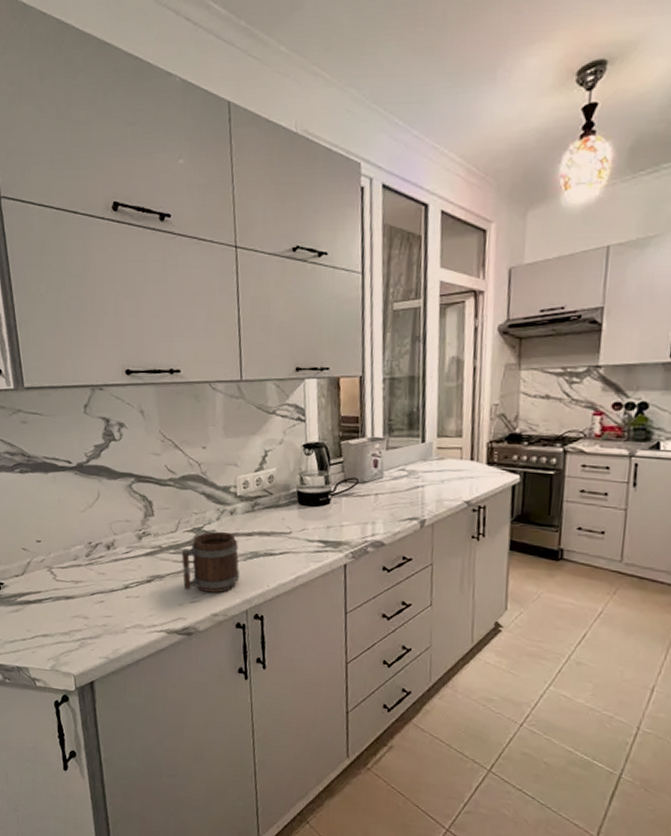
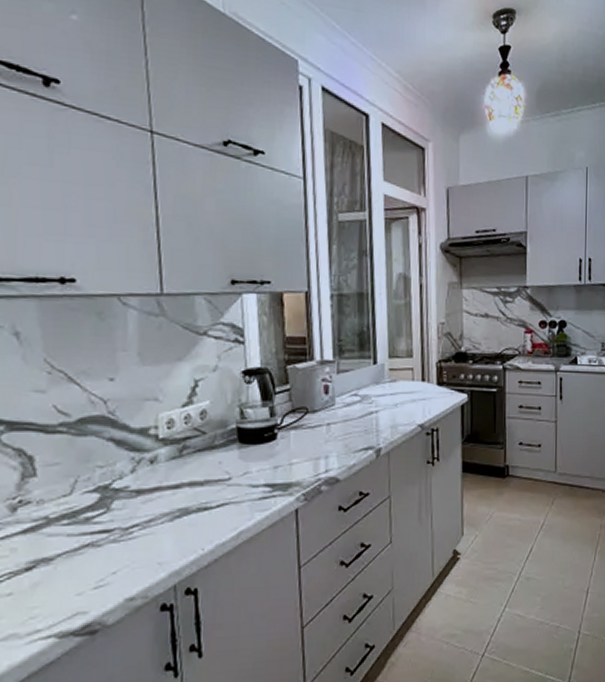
mug: present [181,531,240,593] -> none [79,486,165,574]

